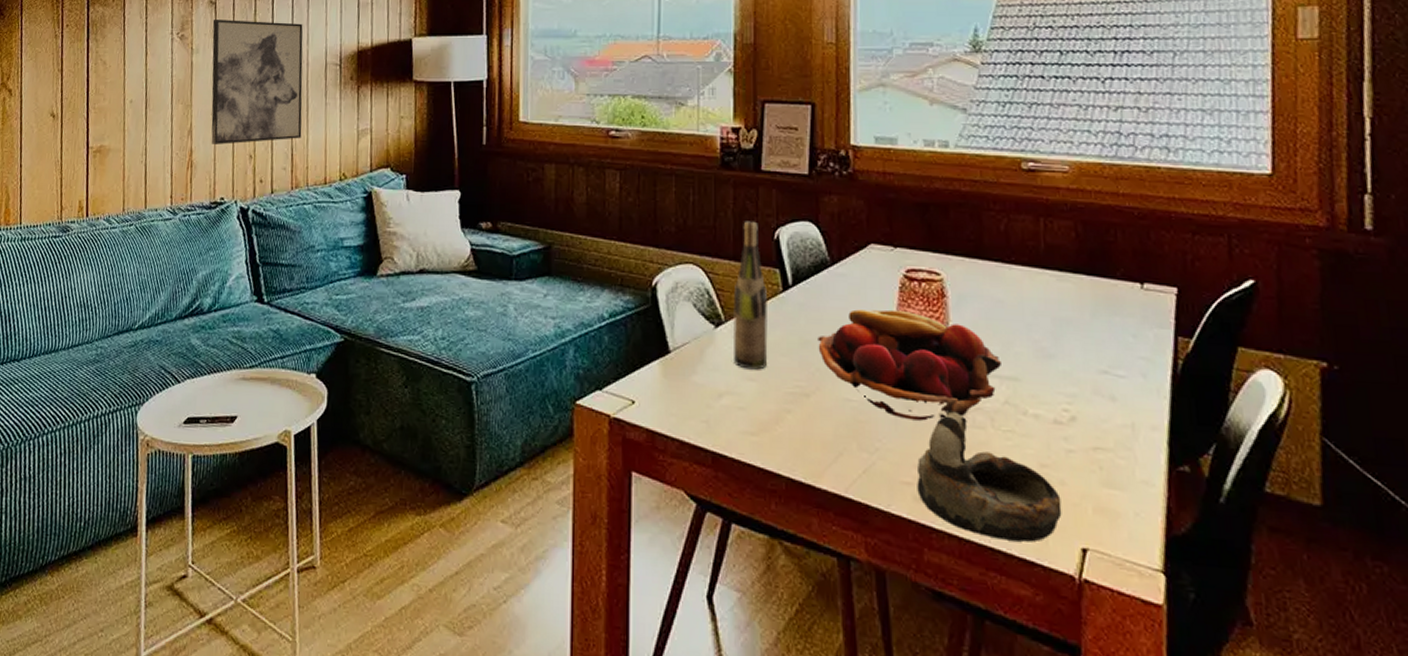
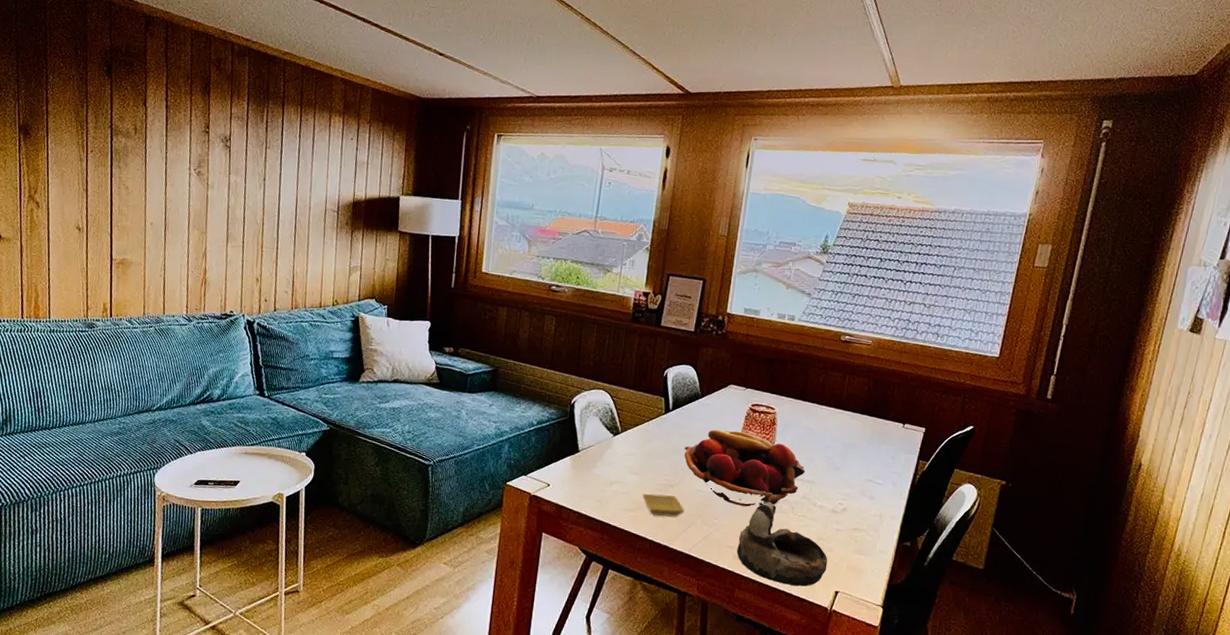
wall art: present [211,18,303,144] -> none [223,160,307,269]
wine bottle: present [732,221,768,370] -> none [624,361,654,467]
saucer: none [766,408,830,441] -> present [642,494,684,517]

